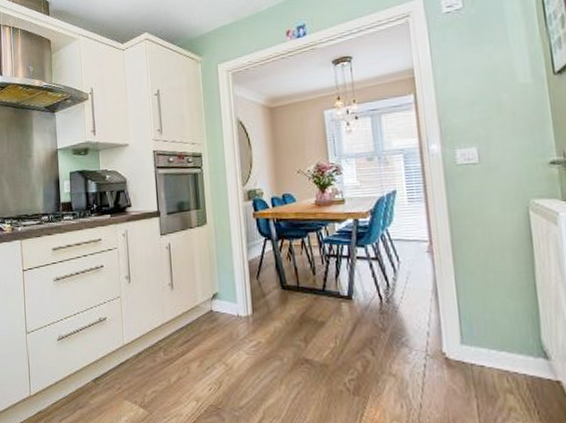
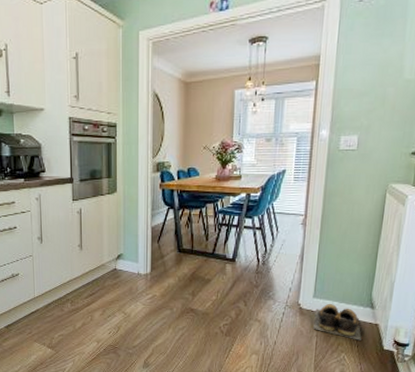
shoes: none [467,351,542,404] -> present [313,303,362,340]

